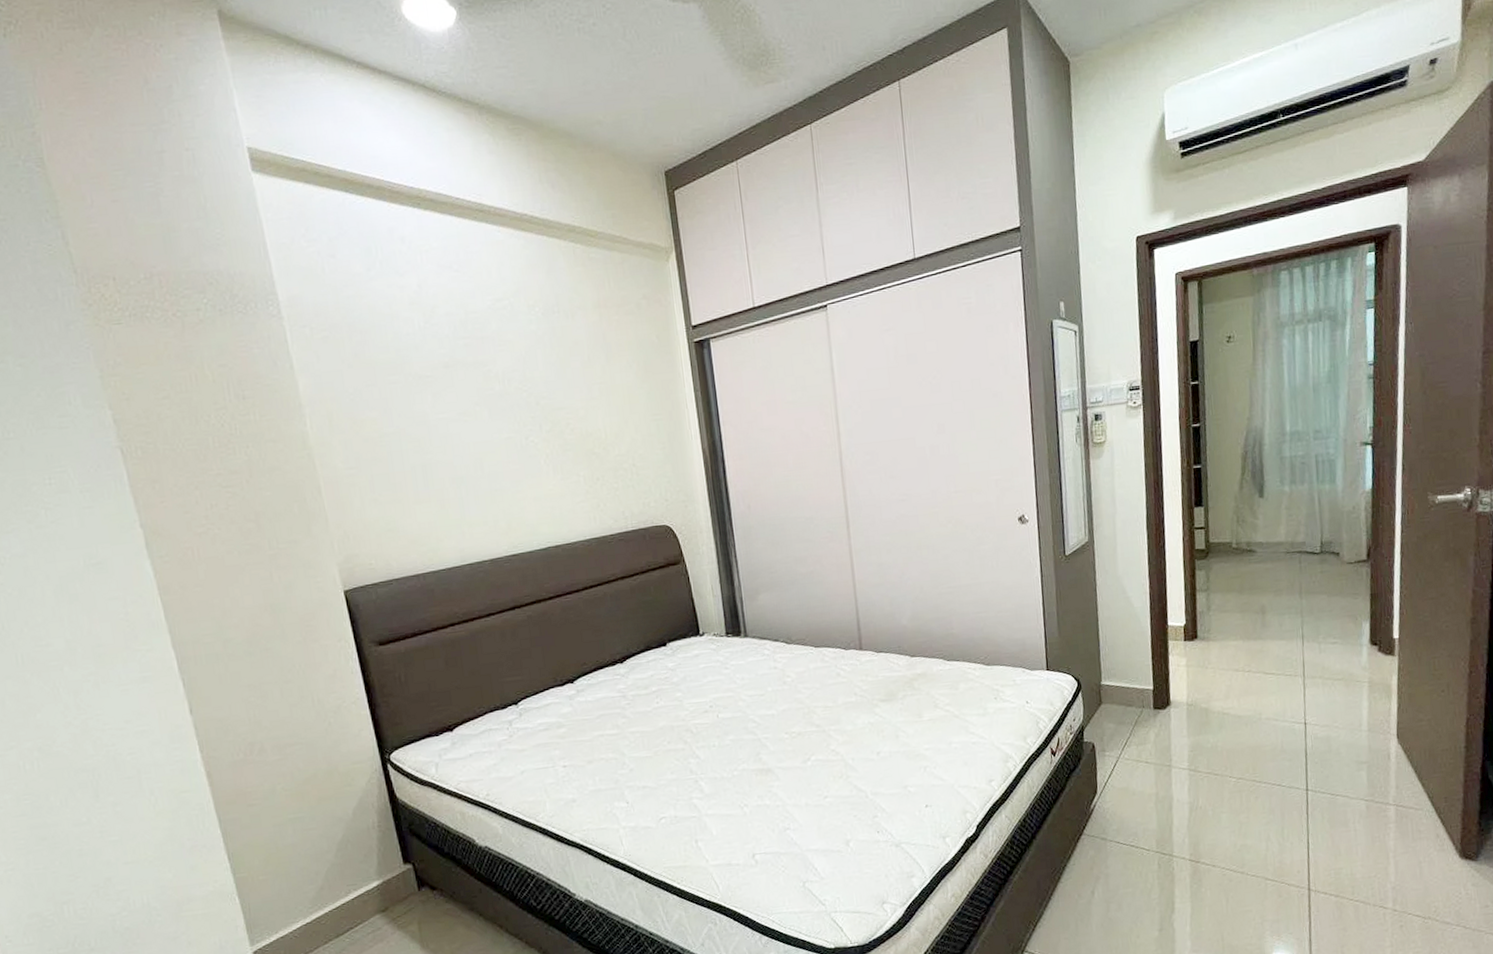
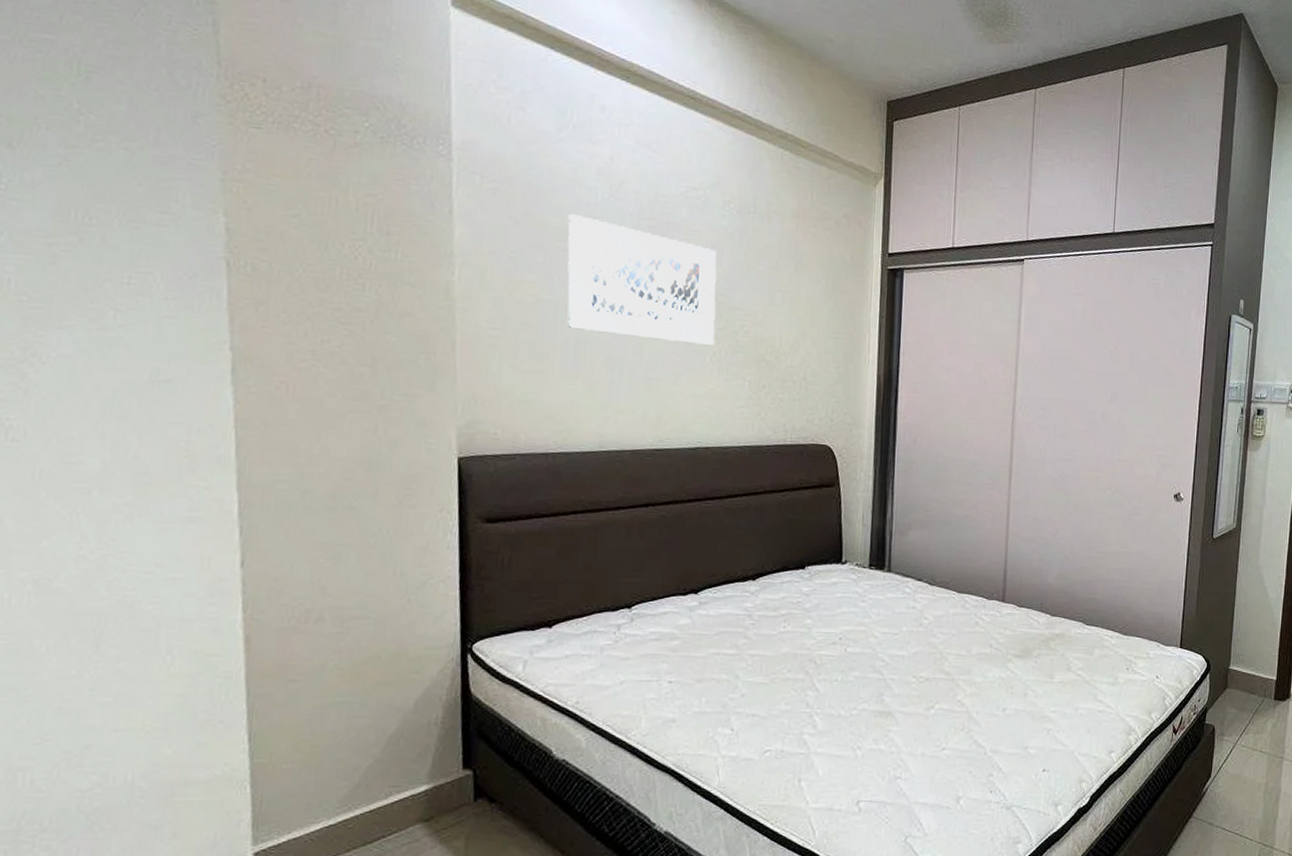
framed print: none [392,346,546,456] -> present [567,213,717,345]

